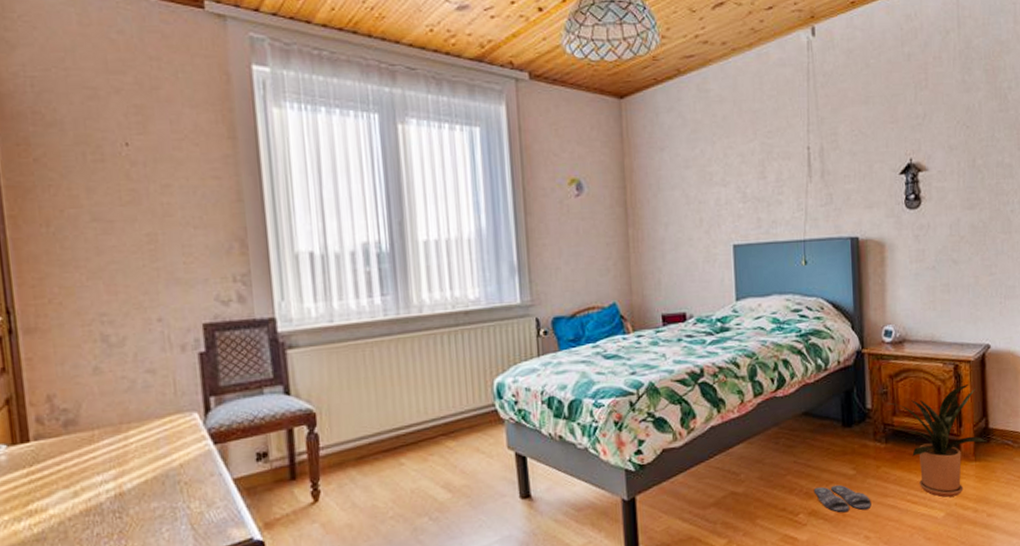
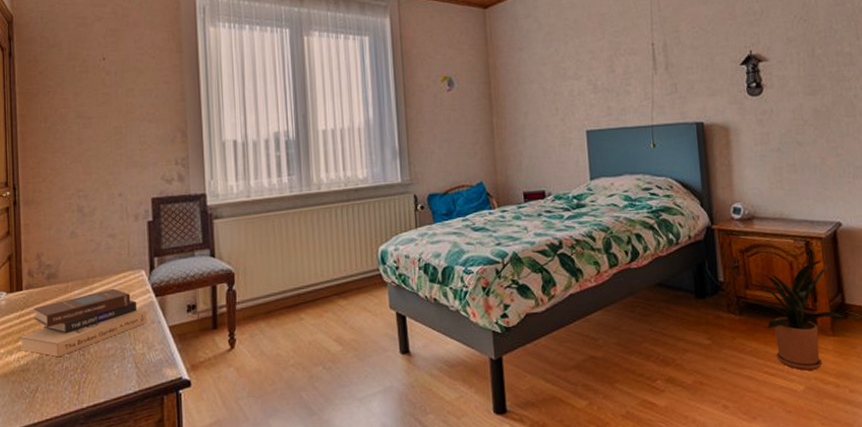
books: none [29,435,204,522] -> present [19,288,147,358]
slippers: present [813,484,871,513] -> none [670,353,729,381]

